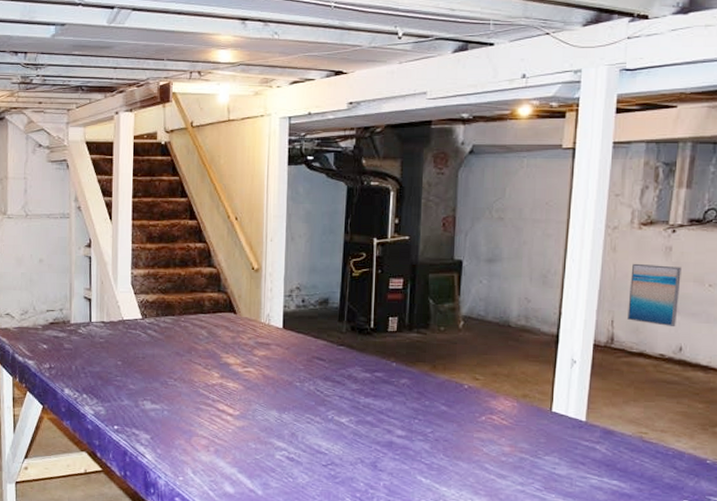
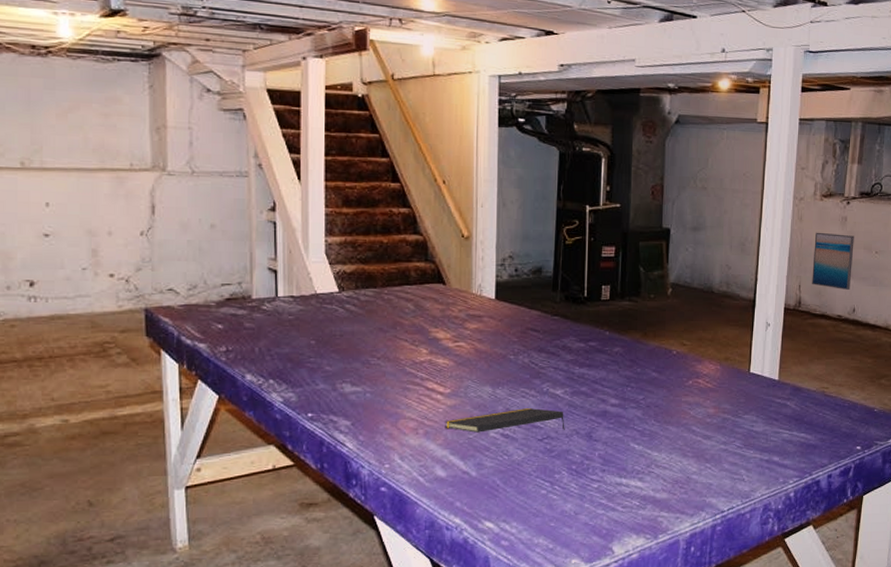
notepad: none [234,434,350,458] -> present [445,408,565,433]

